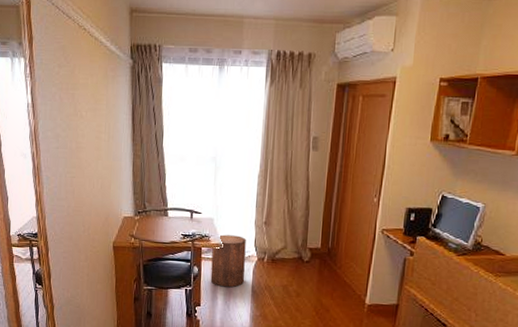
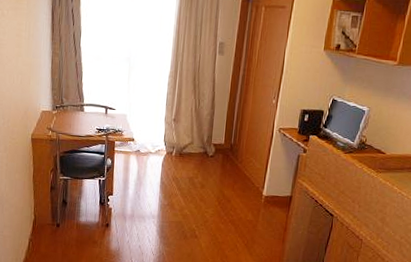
stool: present [210,234,246,288] -> none [123,130,157,179]

